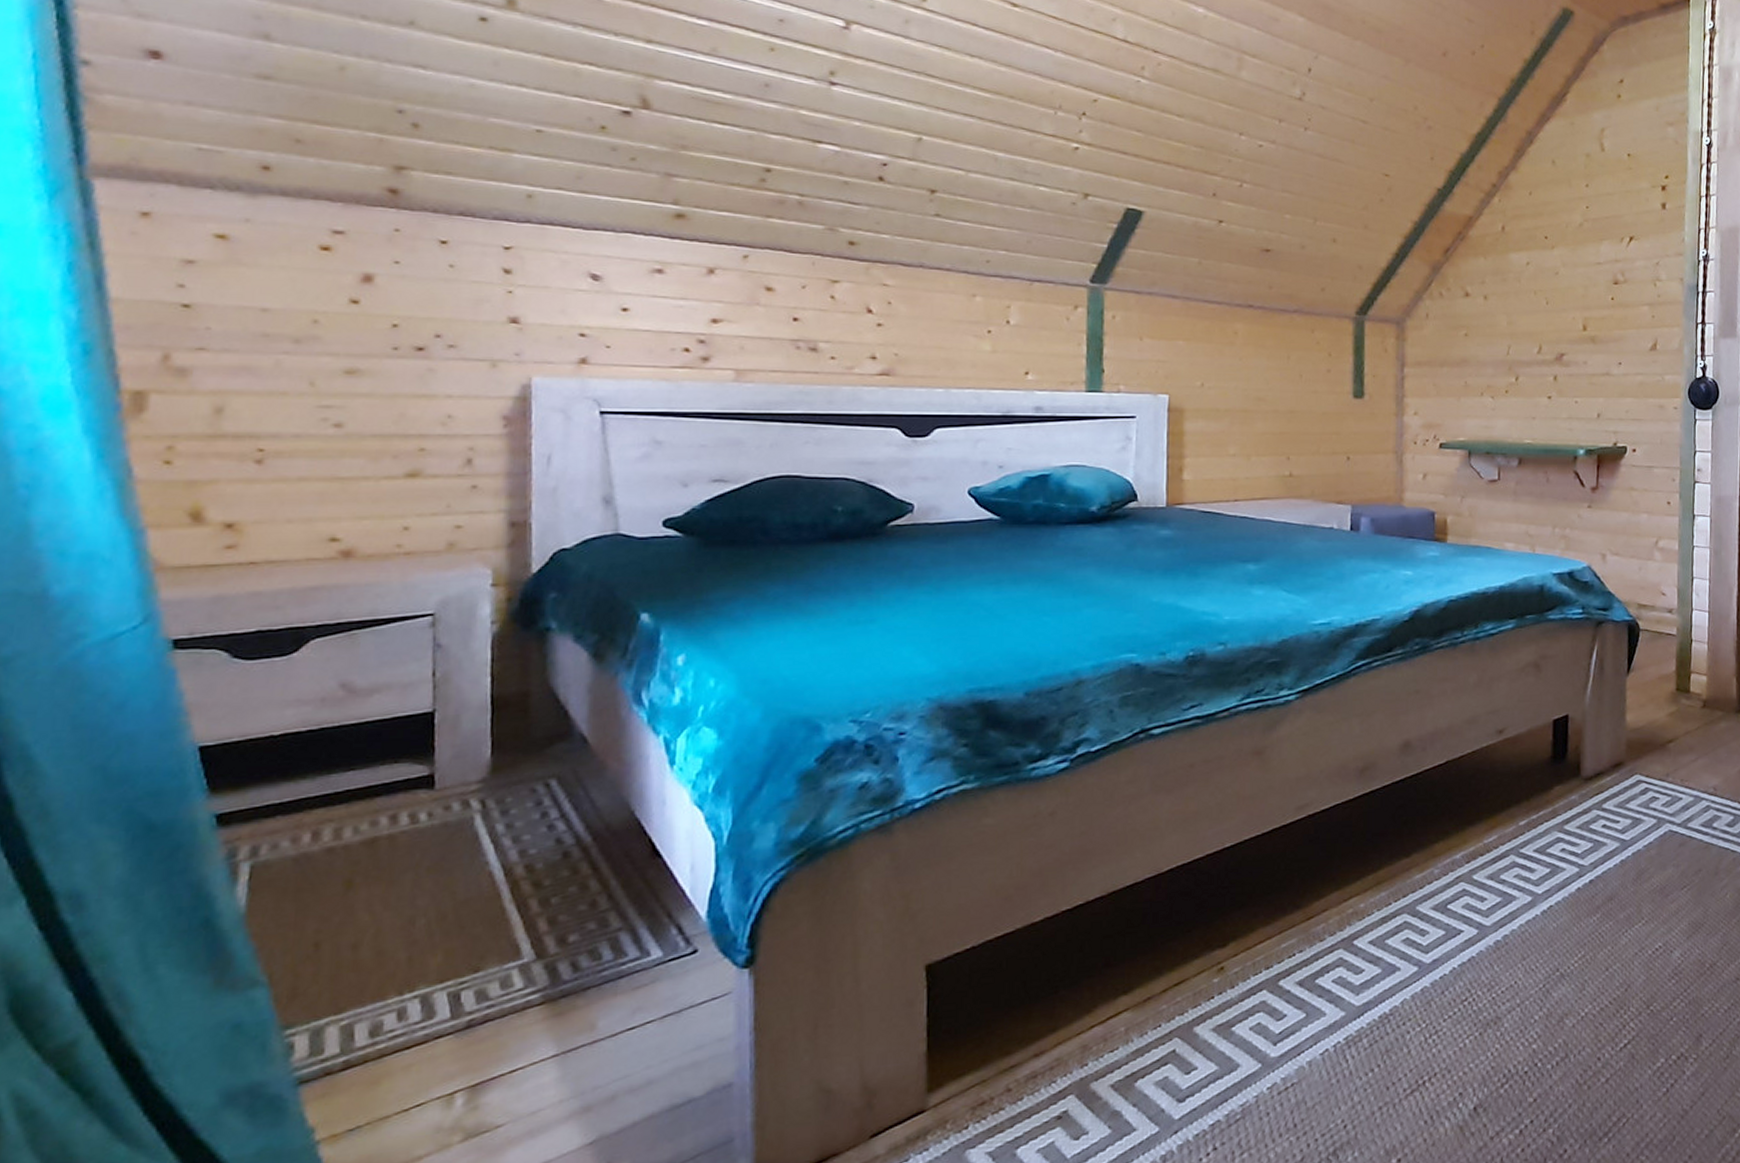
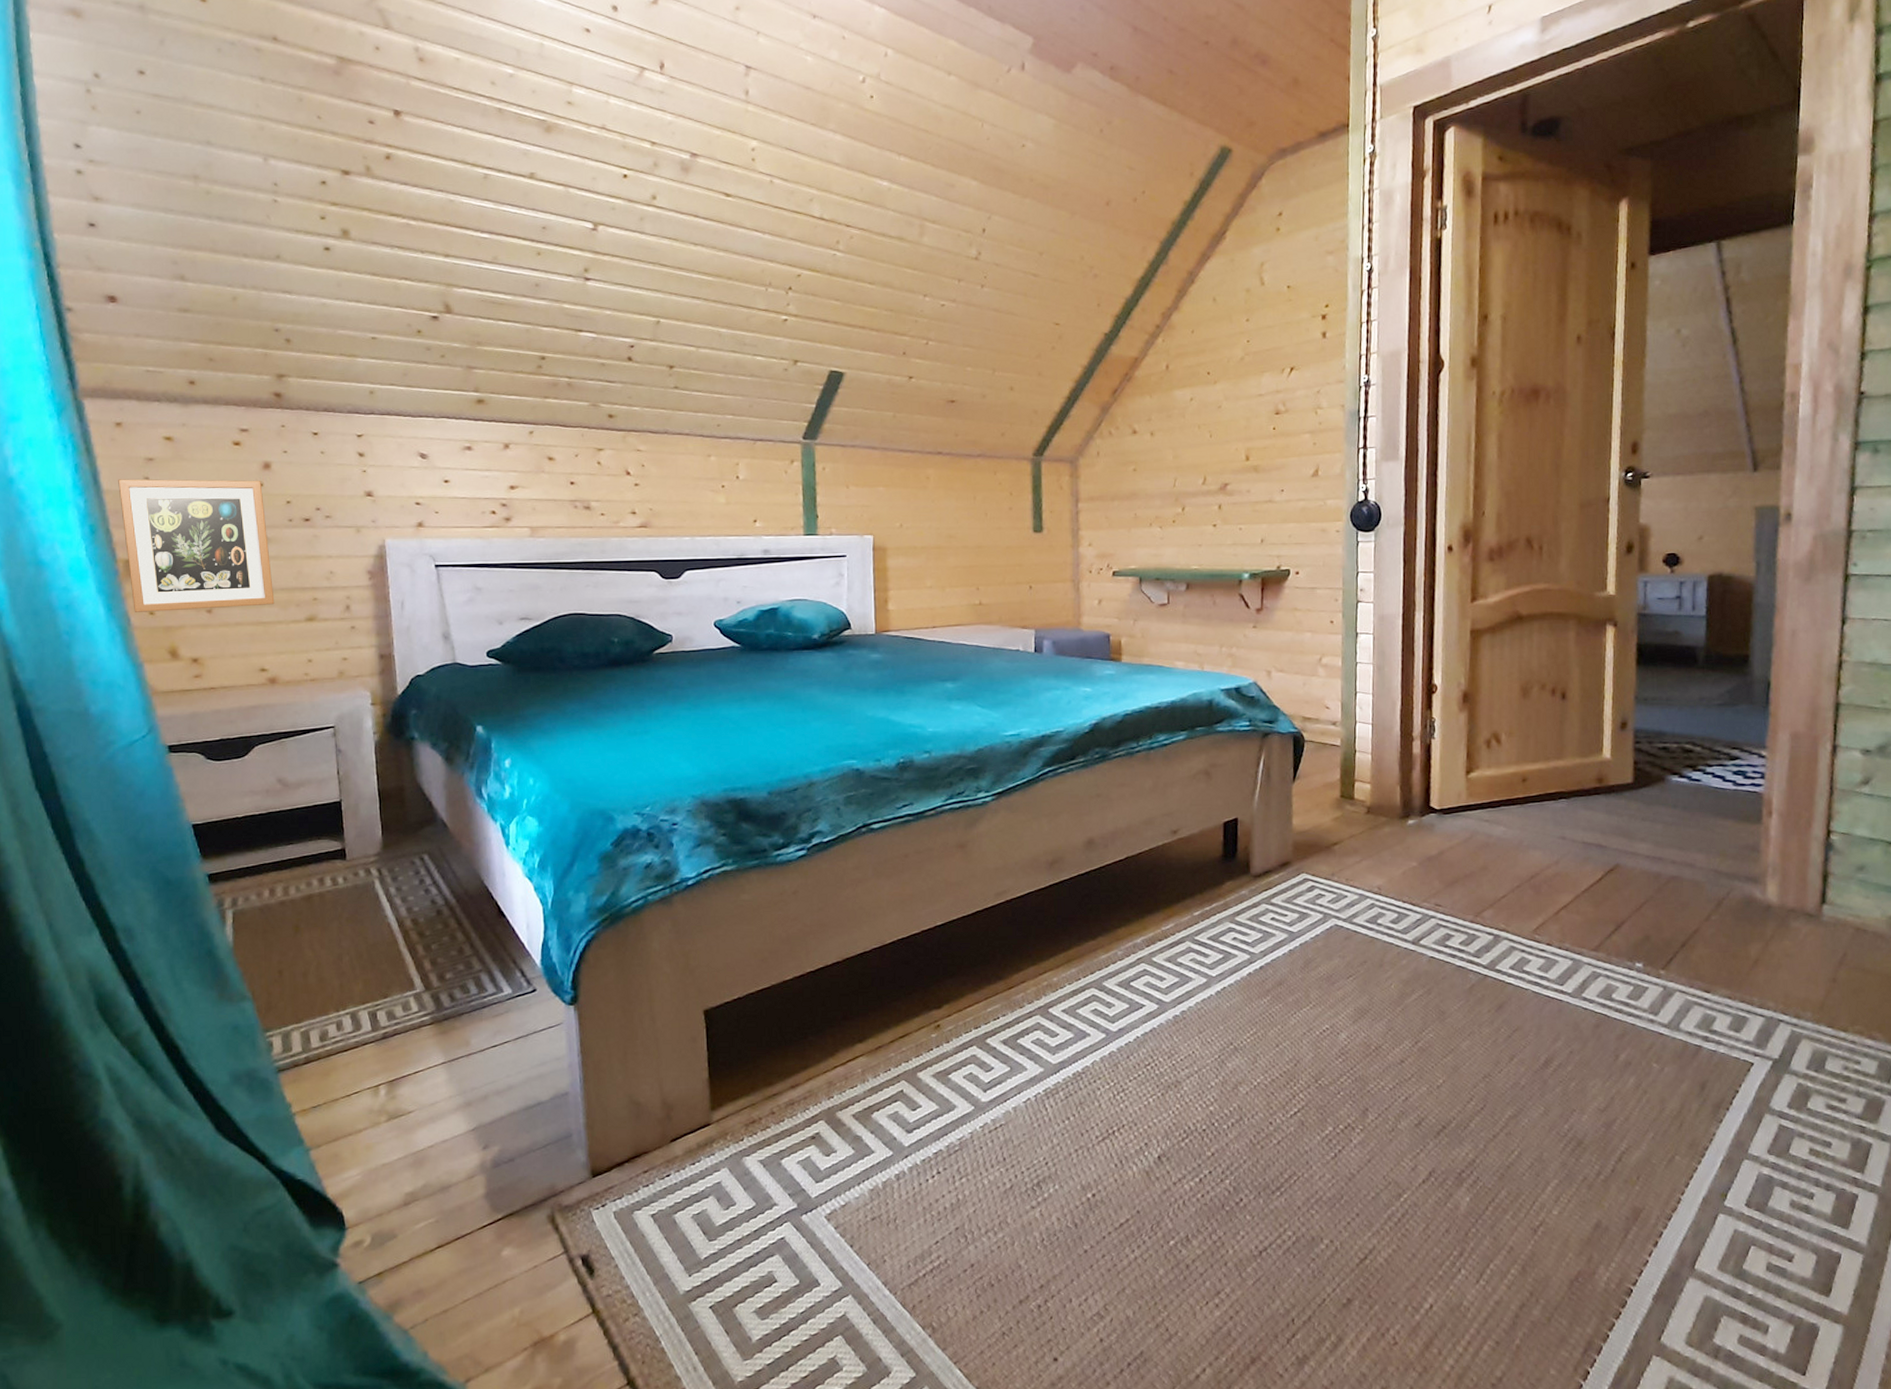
picture frame: none [134,285,361,461] -> present [118,479,275,612]

